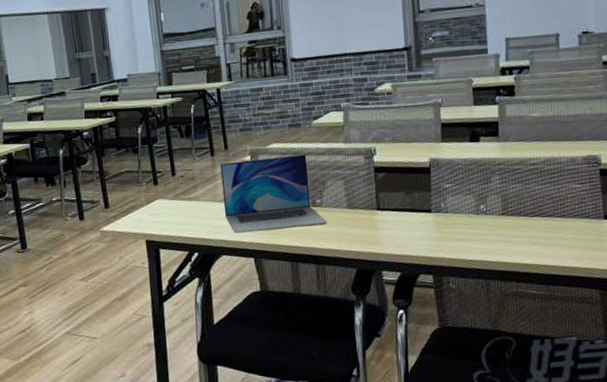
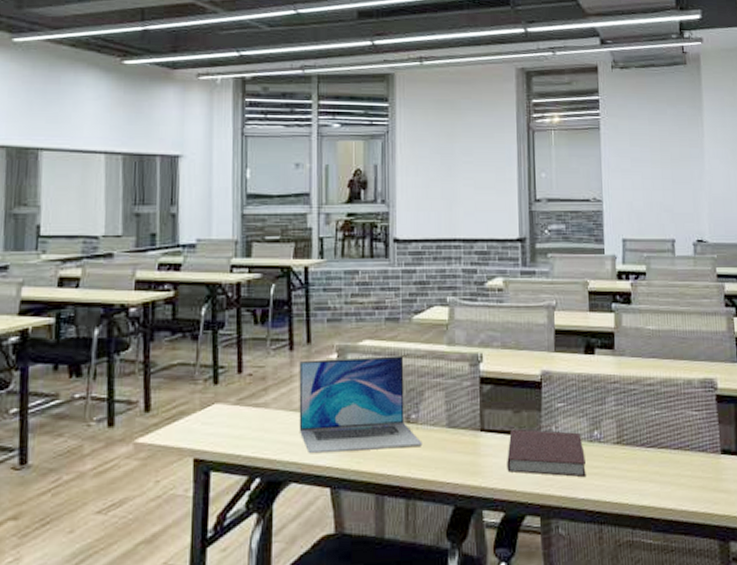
notebook: none [401,207,473,243] -> present [507,429,586,477]

